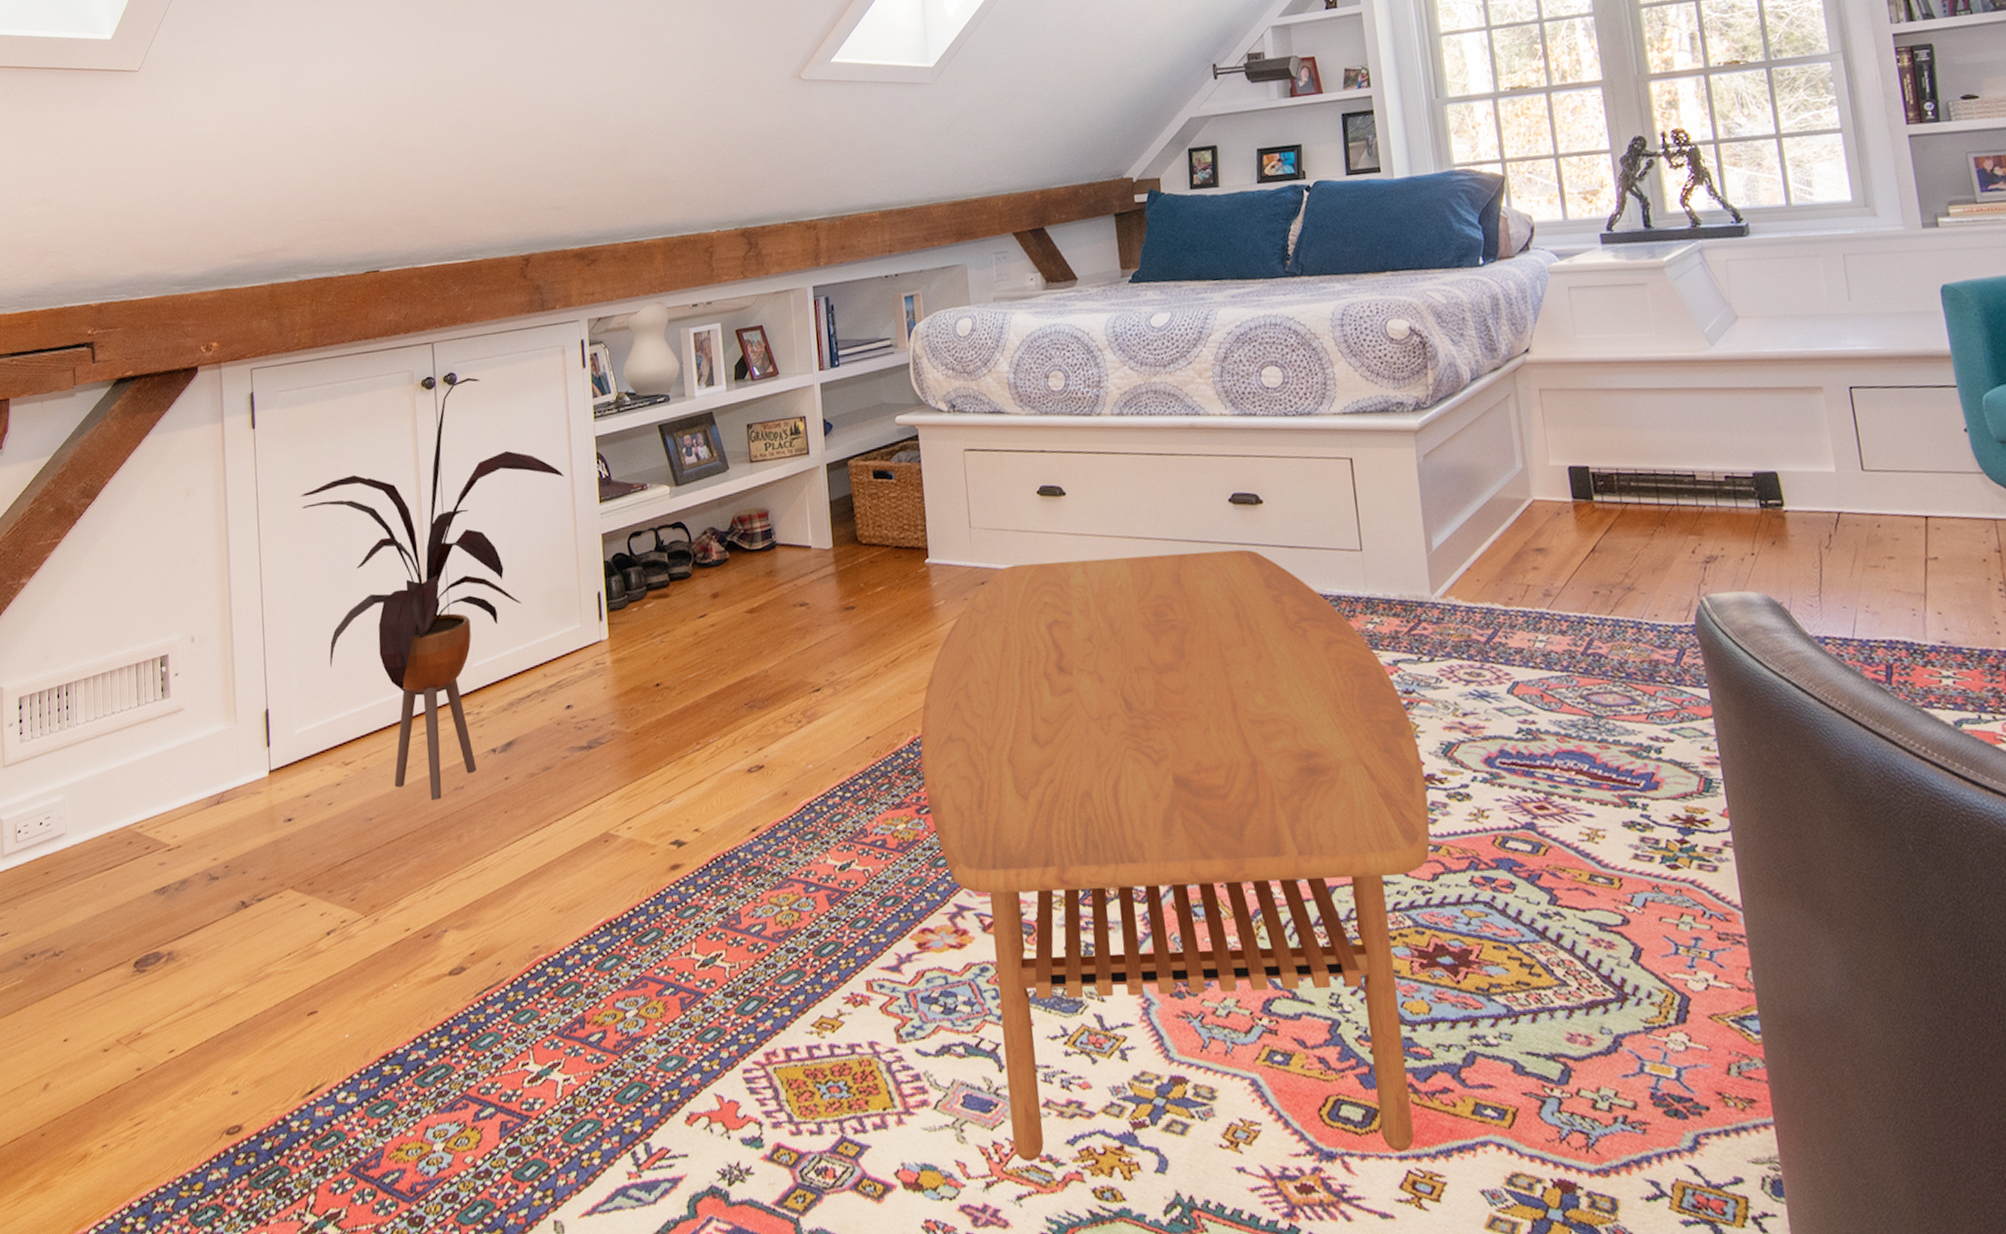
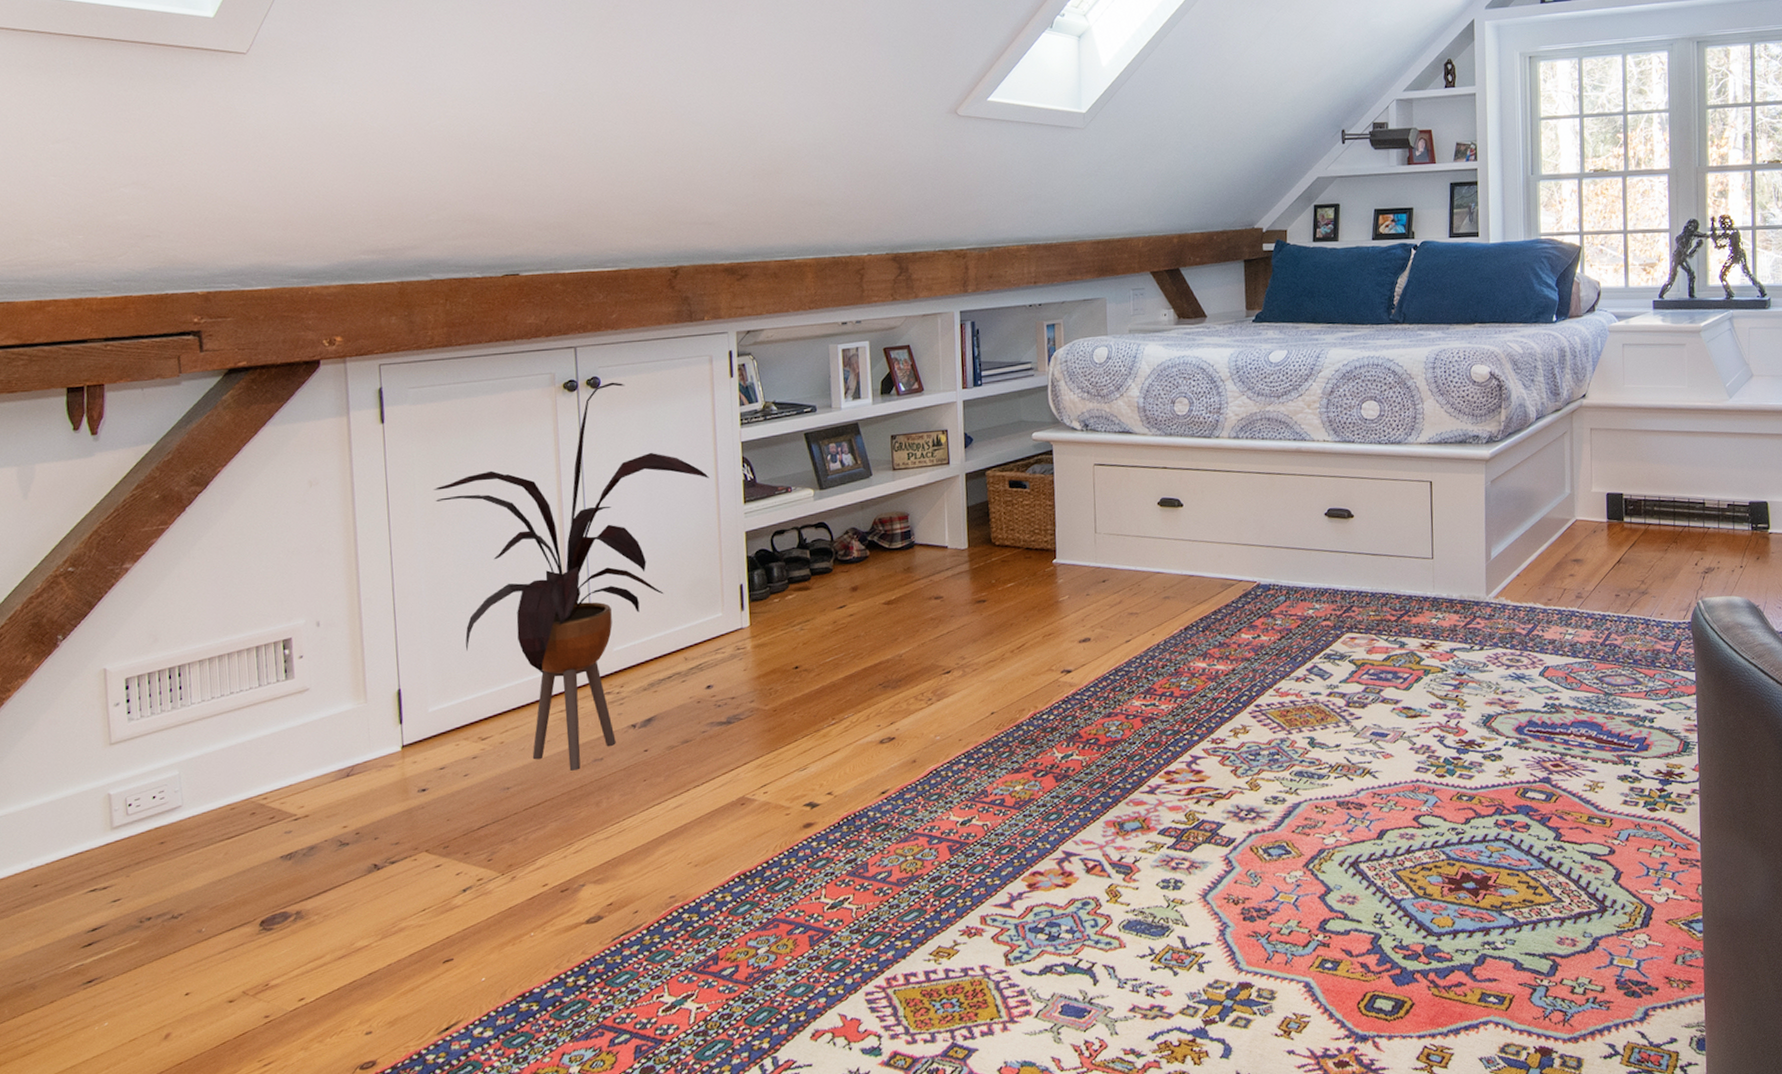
vase: present [622,301,680,397] -> none [770,318,828,407]
coffee table: present [920,549,1430,1162] -> none [1039,556,1468,1055]

